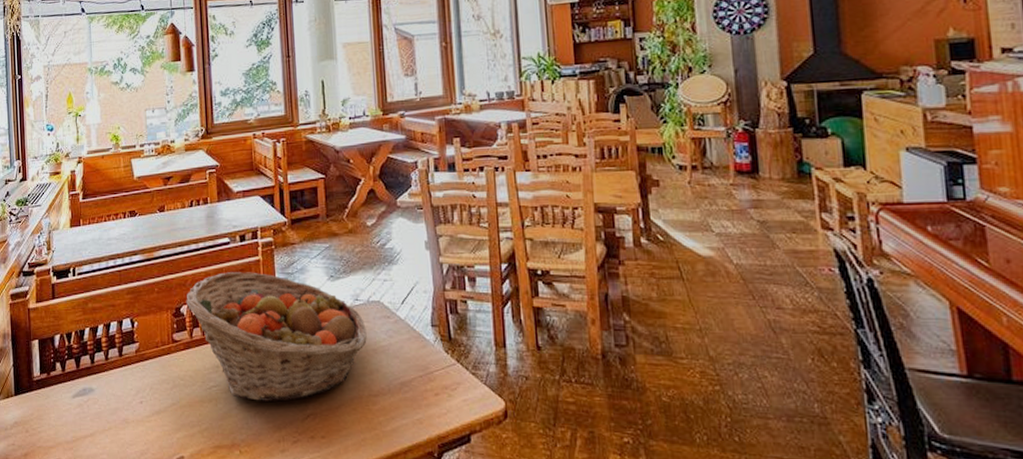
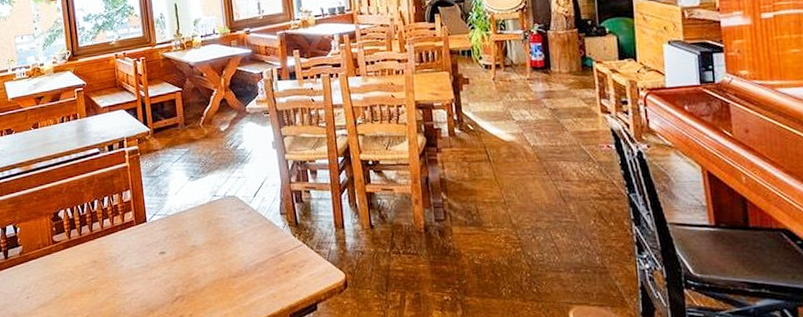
fruit basket: present [186,272,367,401] -> none [63,177,225,289]

